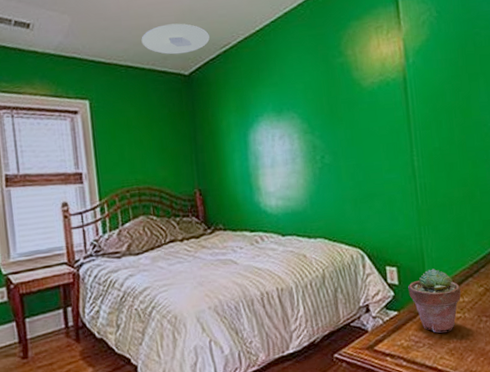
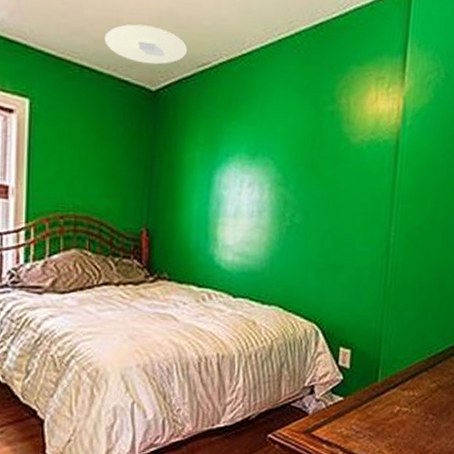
potted succulent: present [408,268,461,333] -> none [358,356,413,425]

